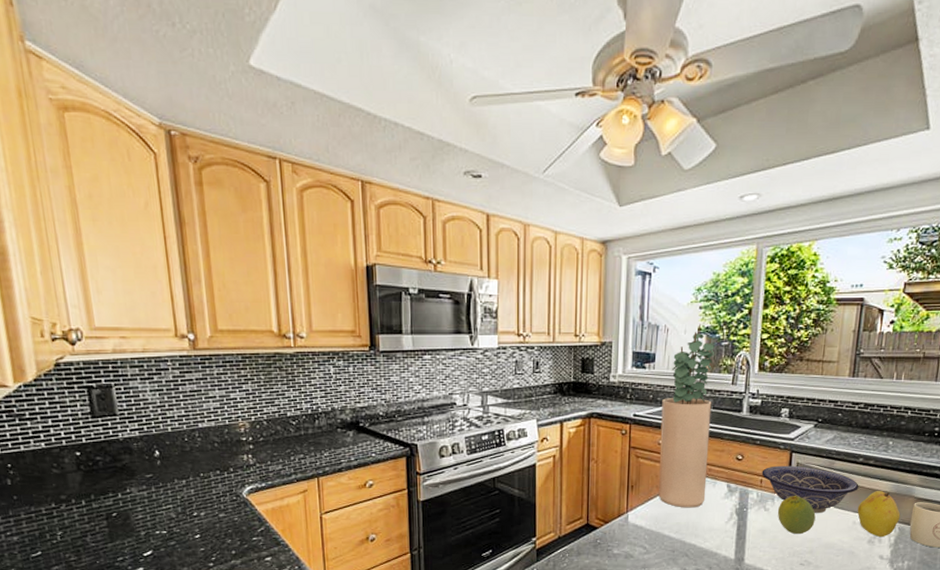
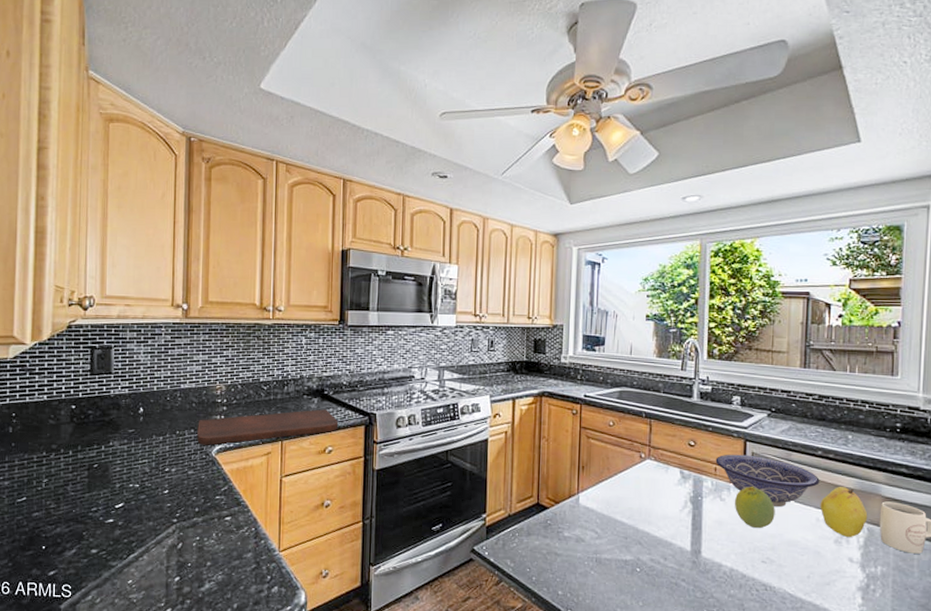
cutting board: none [223,442,378,486] -> present [197,409,339,445]
vase: present [658,324,715,508] -> none [609,311,663,493]

